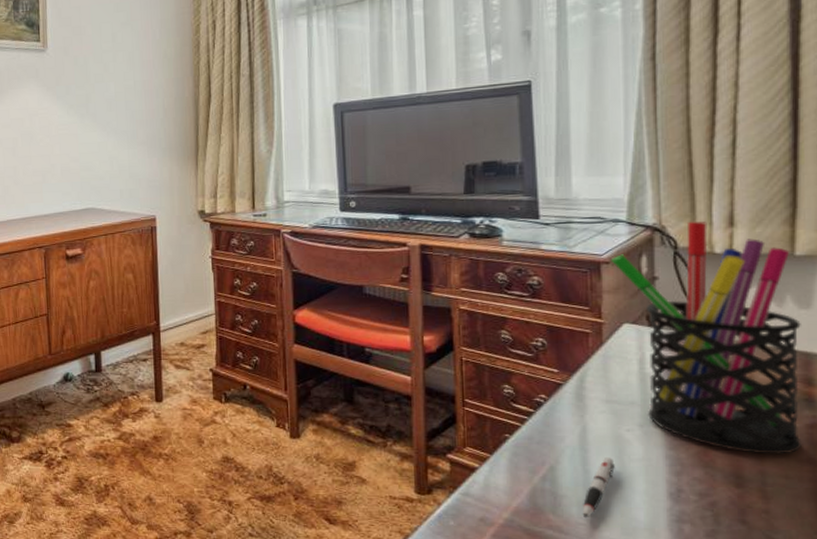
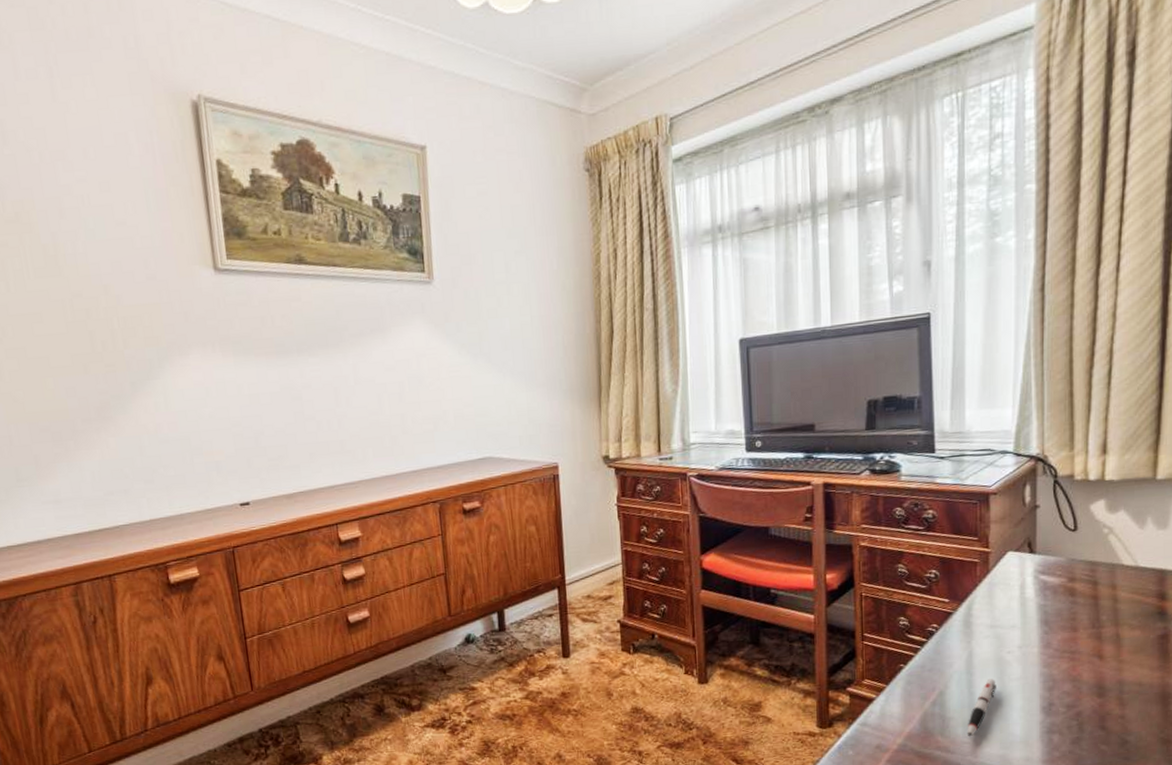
pen holder: present [610,221,802,455] -> none [998,450,1158,666]

